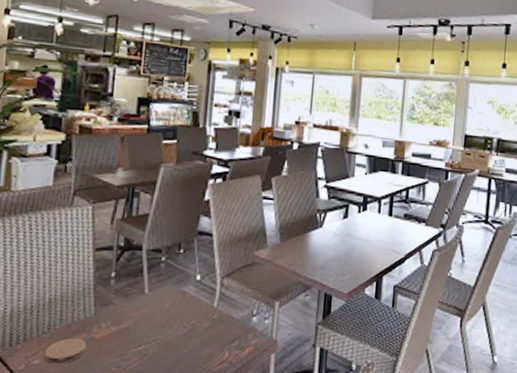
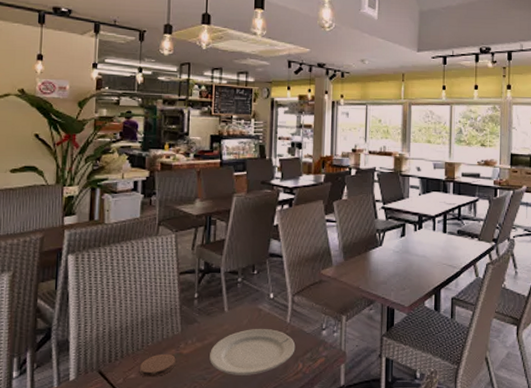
plate: none [125,313,222,364] -> present [209,329,296,375]

